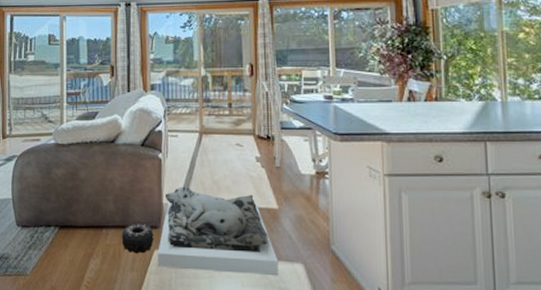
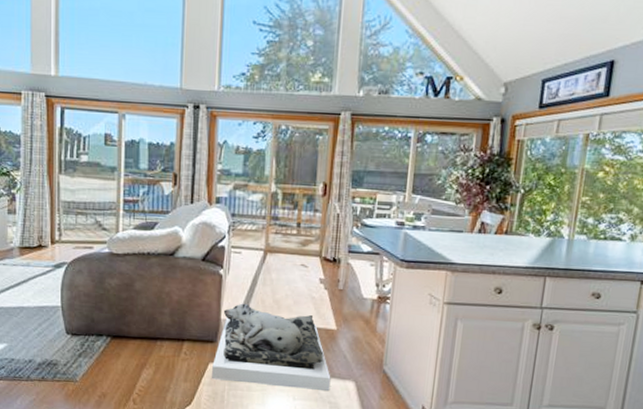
dog toy: present [121,223,154,254] -> none [176,336,210,366]

